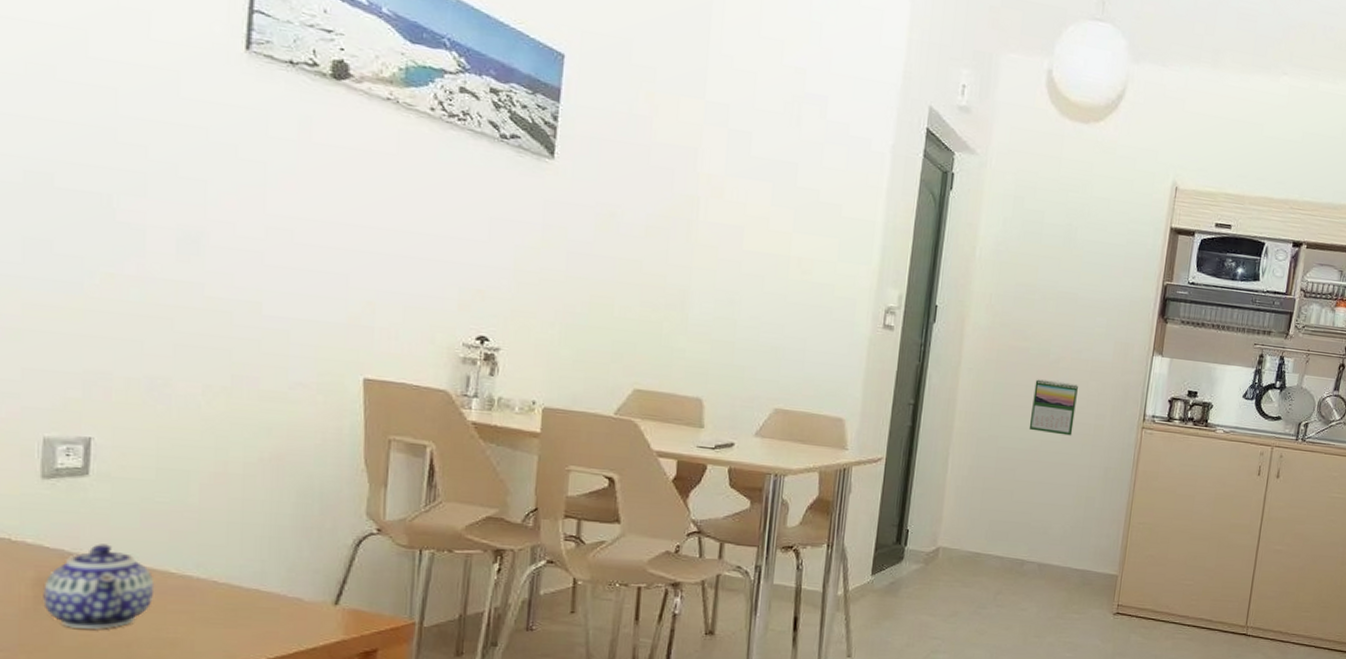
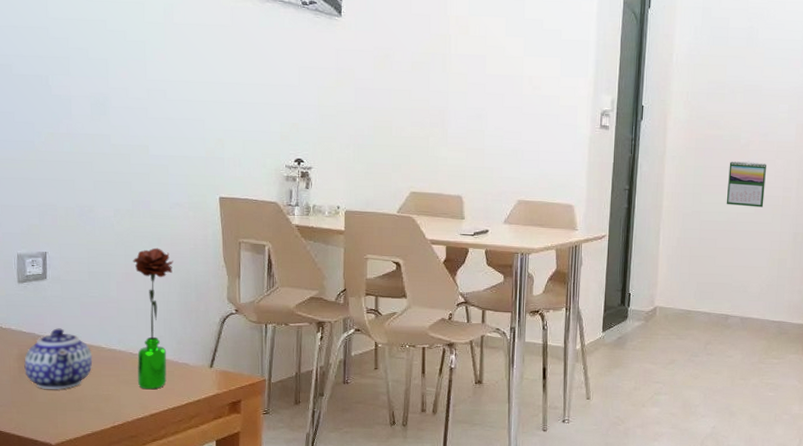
flower: none [222,440,289,633] -> present [133,247,173,390]

